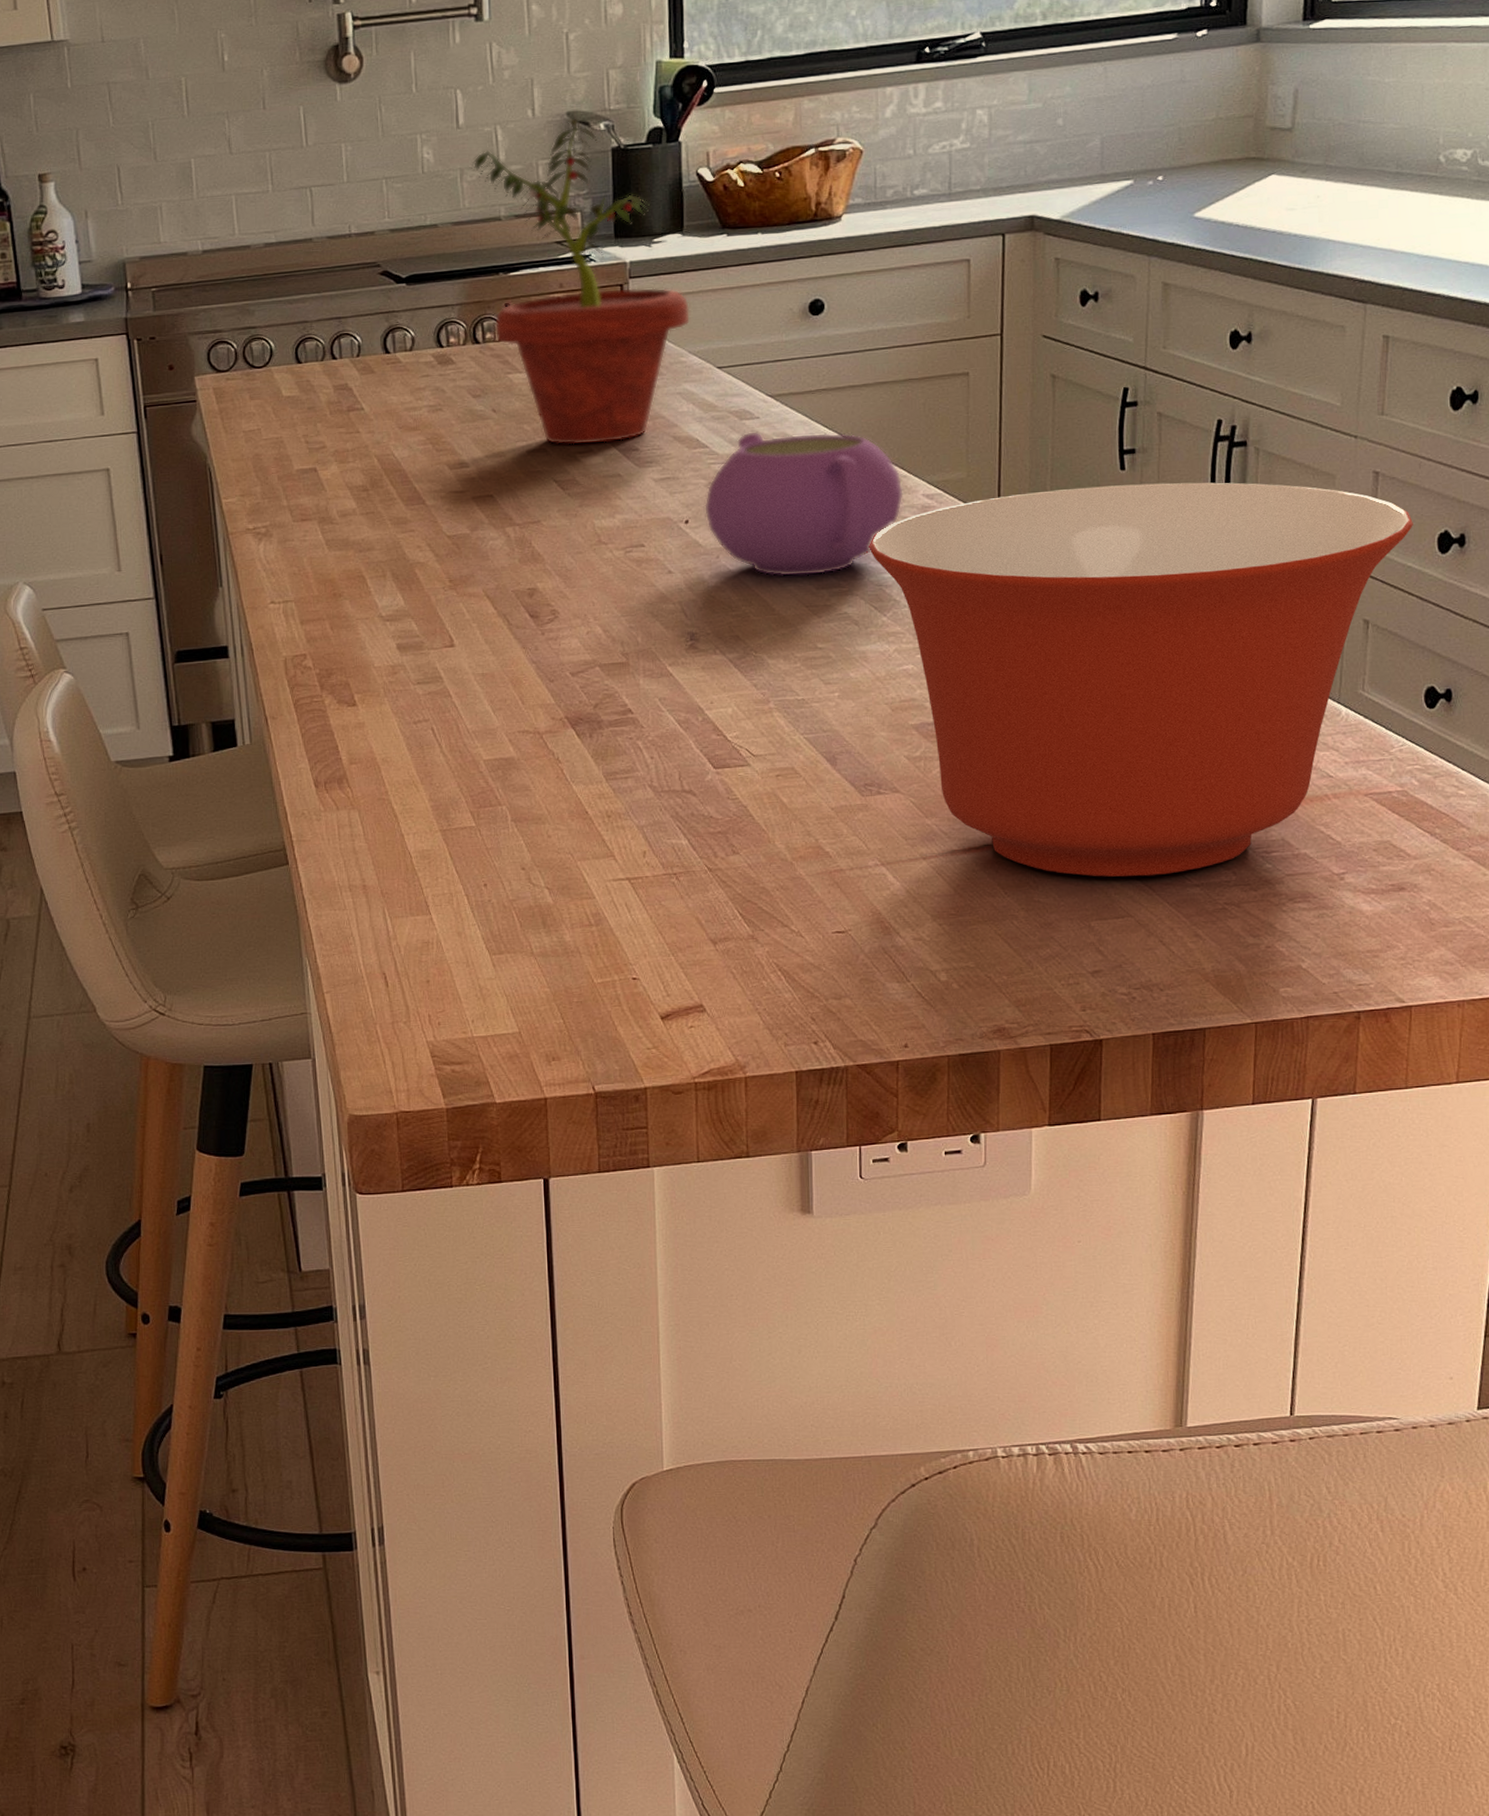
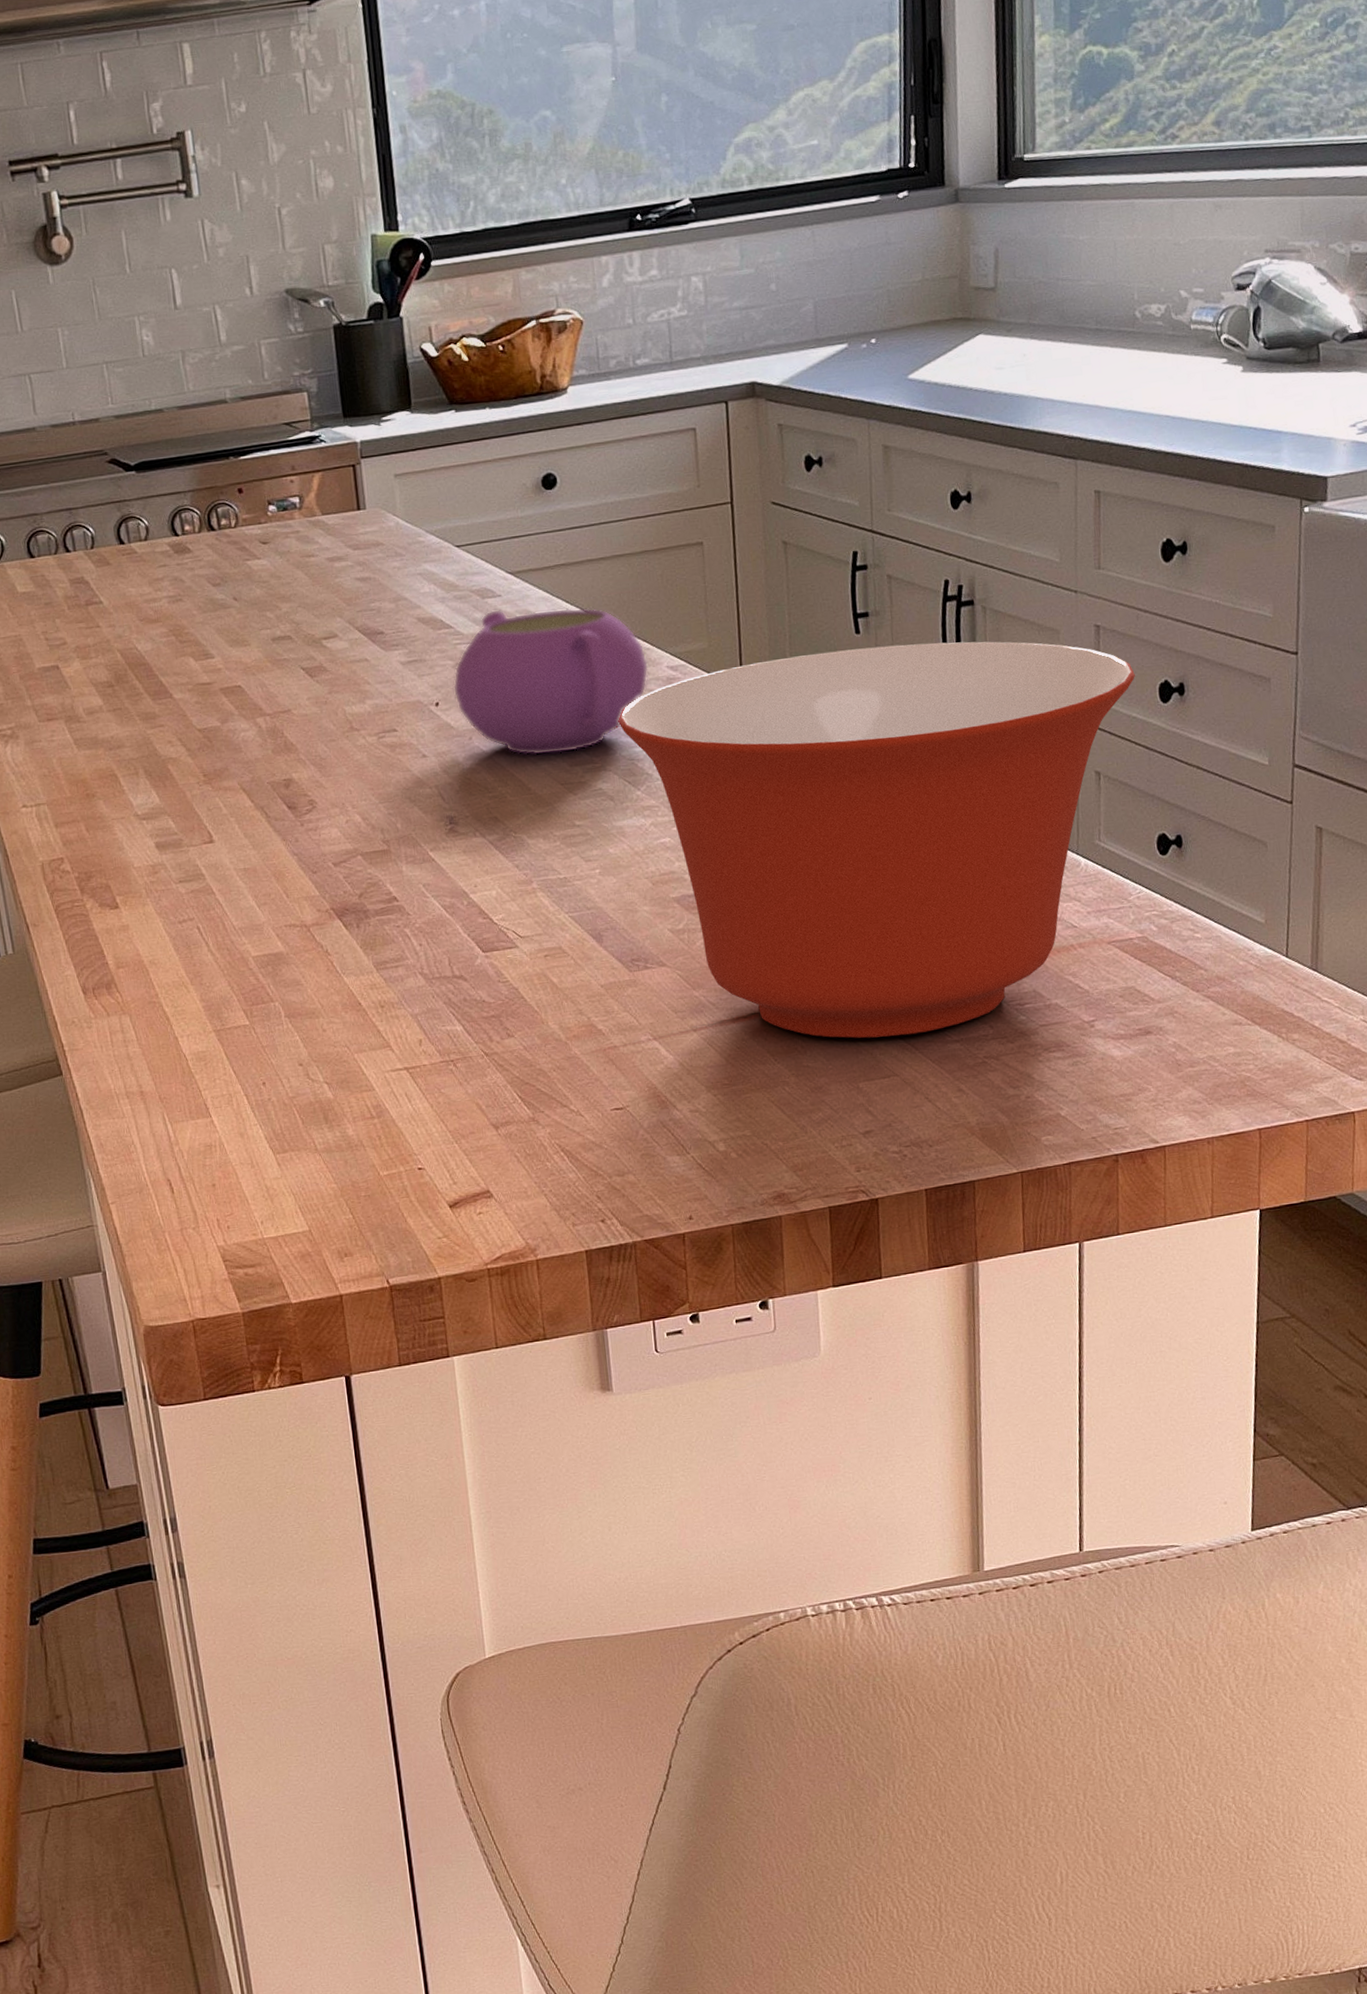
potted plant: present [470,117,691,445] -> none [192,294,426,632]

